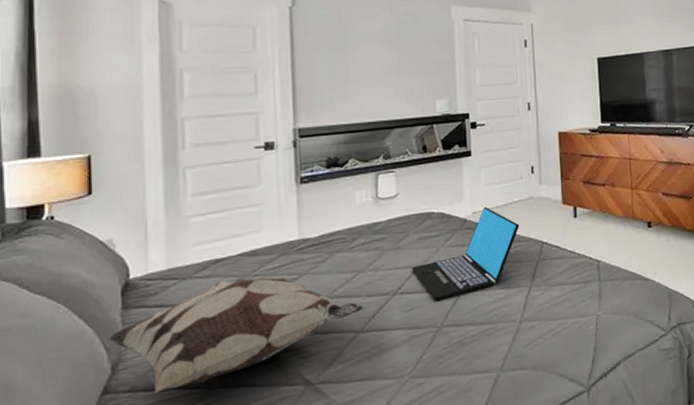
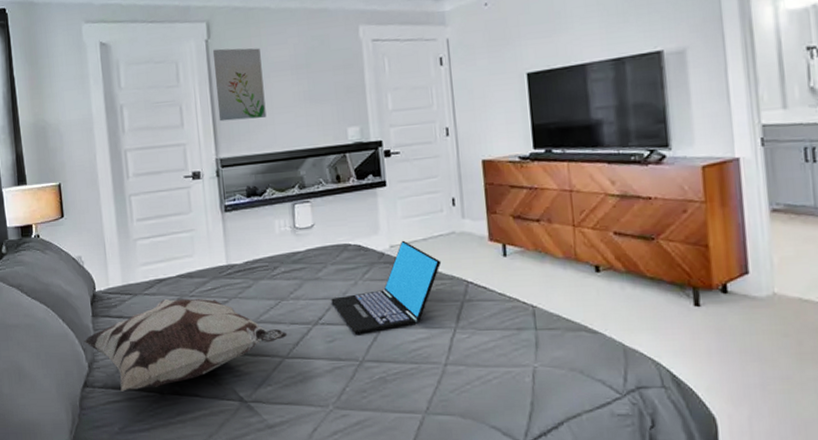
wall art: none [296,17,353,91] -> present [212,47,267,122]

